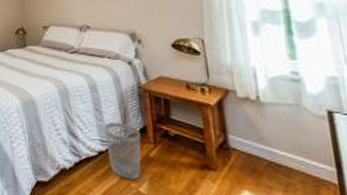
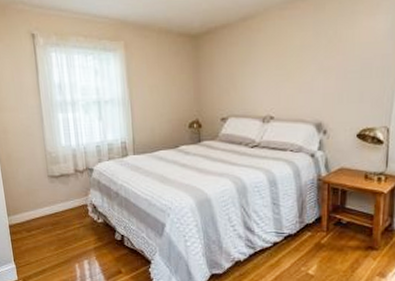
wastebasket: present [104,122,141,180] -> none [280,215,315,264]

